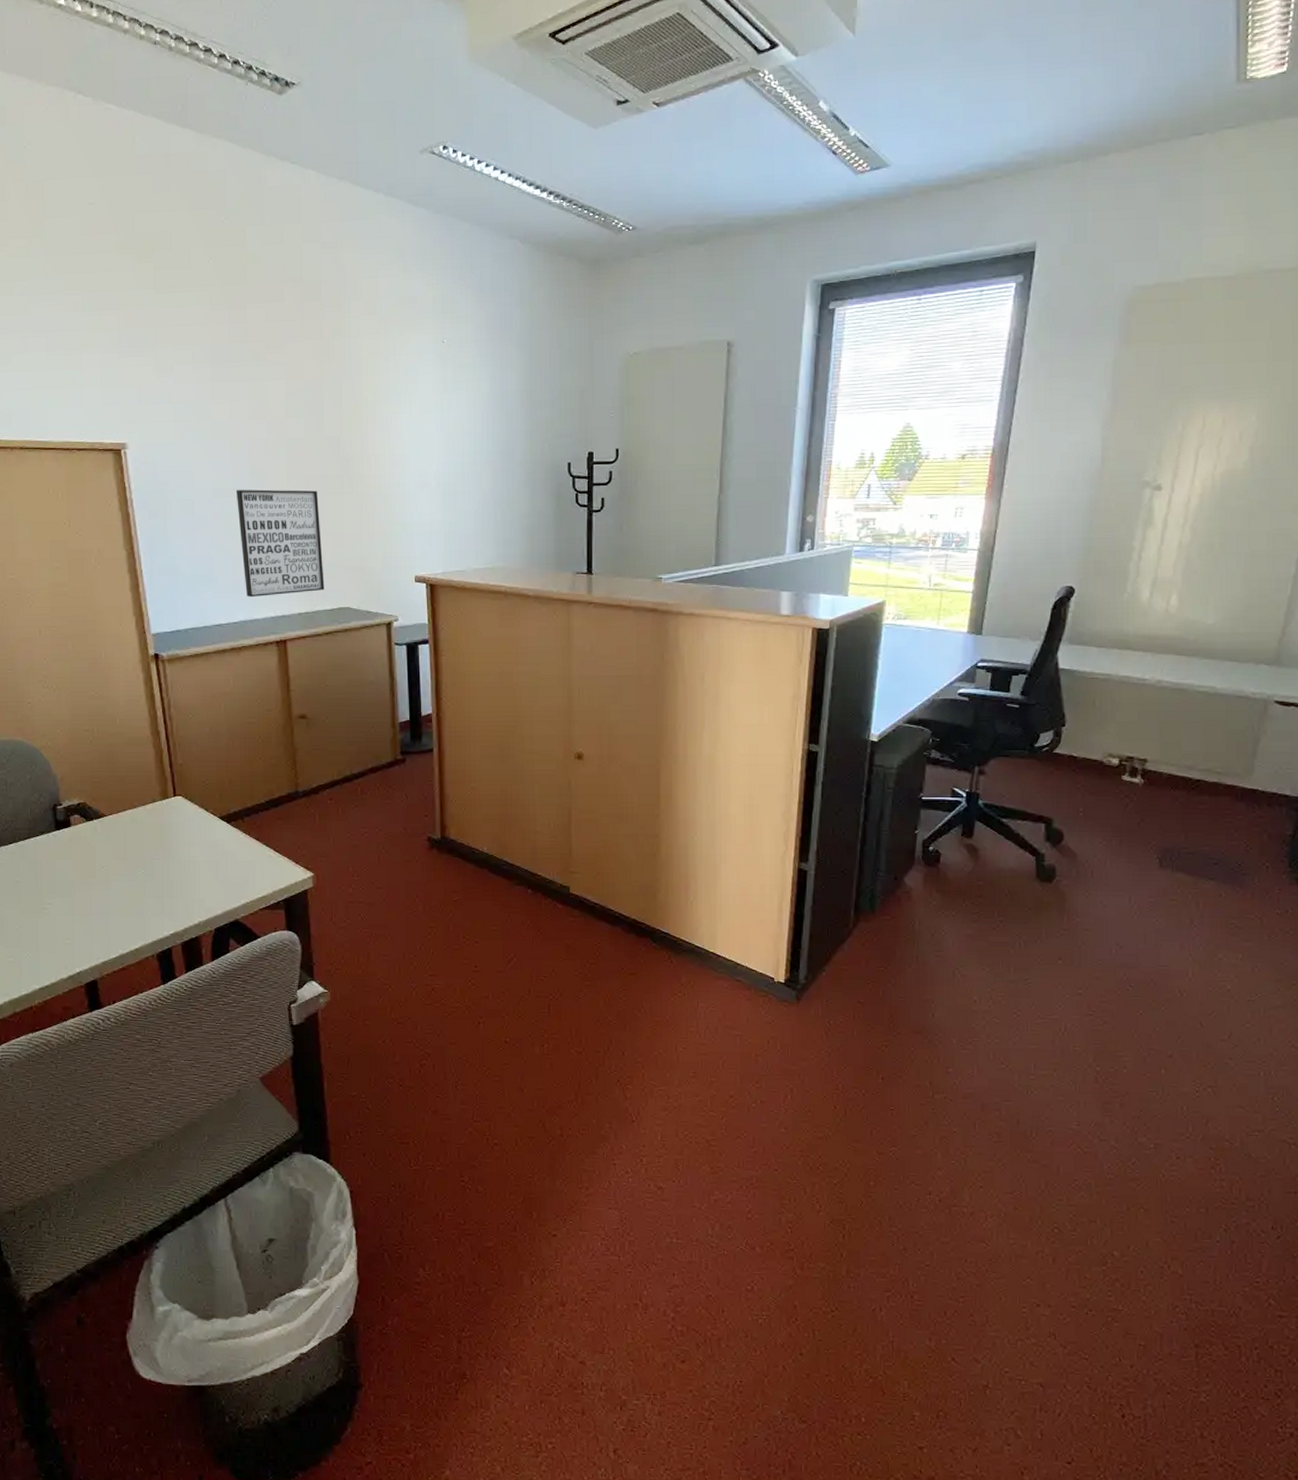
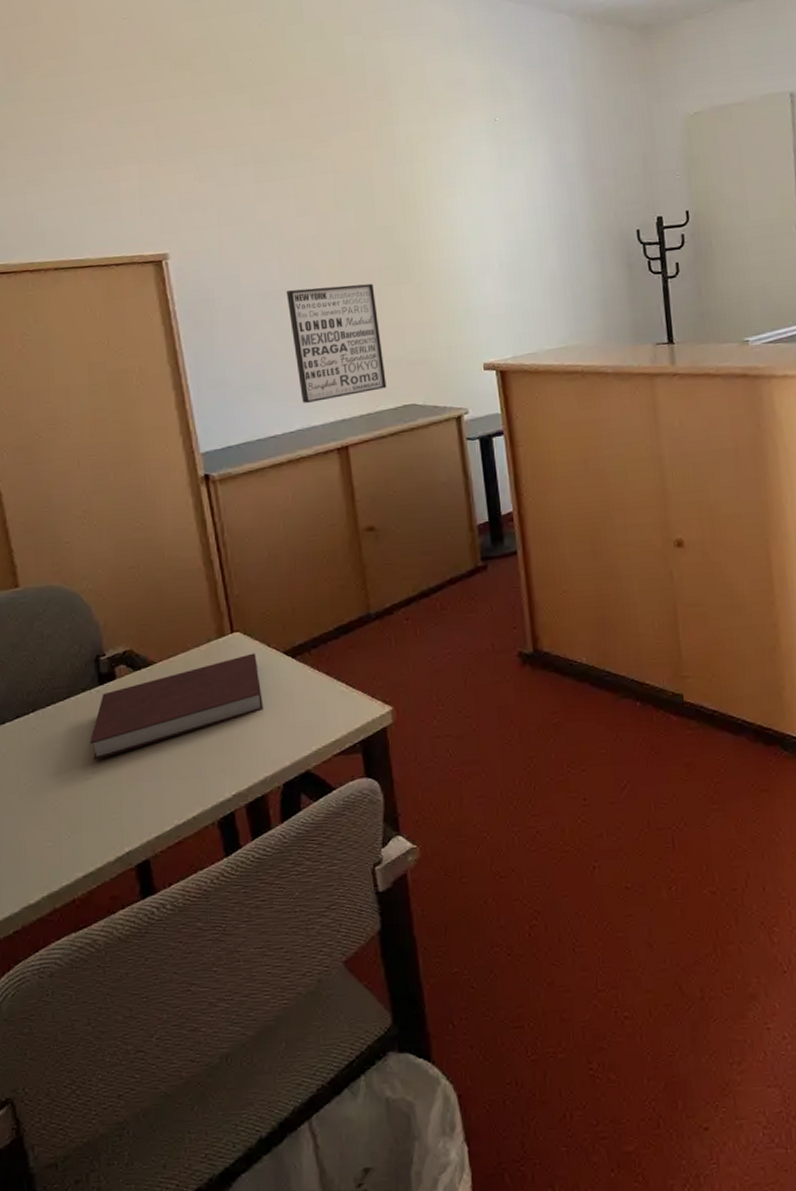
notebook: none [47,815,200,894] -> present [89,653,263,760]

